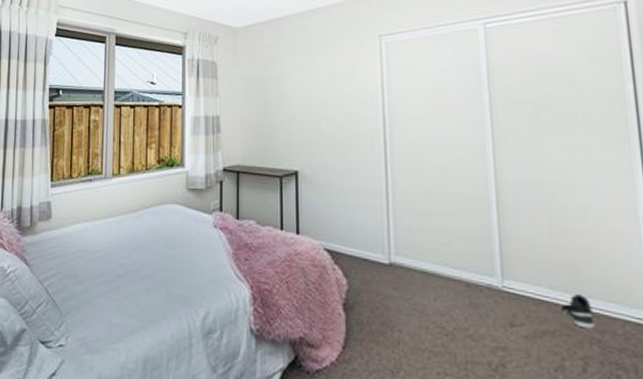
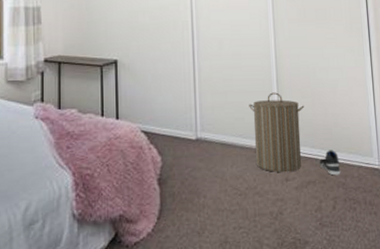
laundry hamper: none [458,215,538,316] -> present [249,92,305,173]

